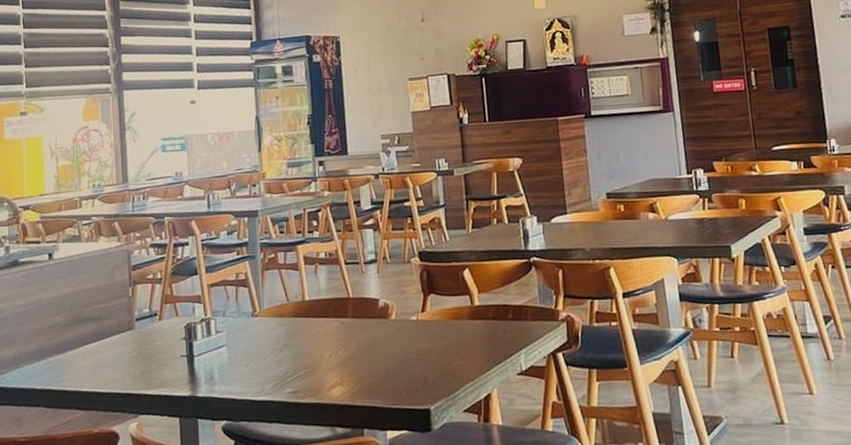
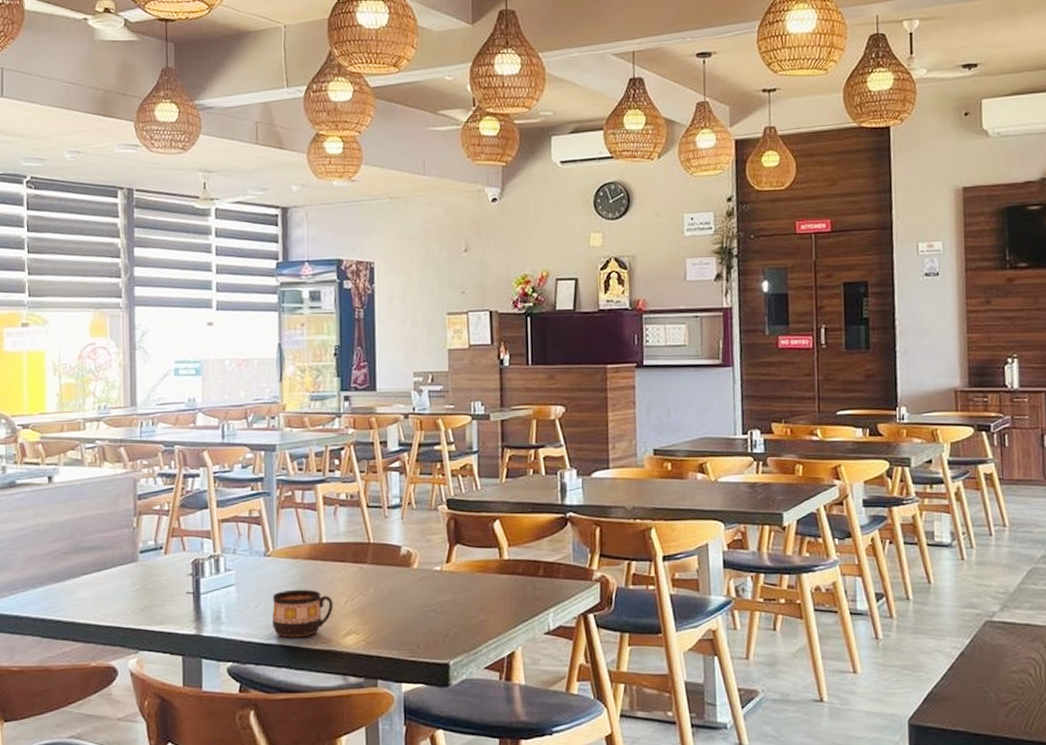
cup: none [262,345,319,393] -> present [272,589,333,638]

